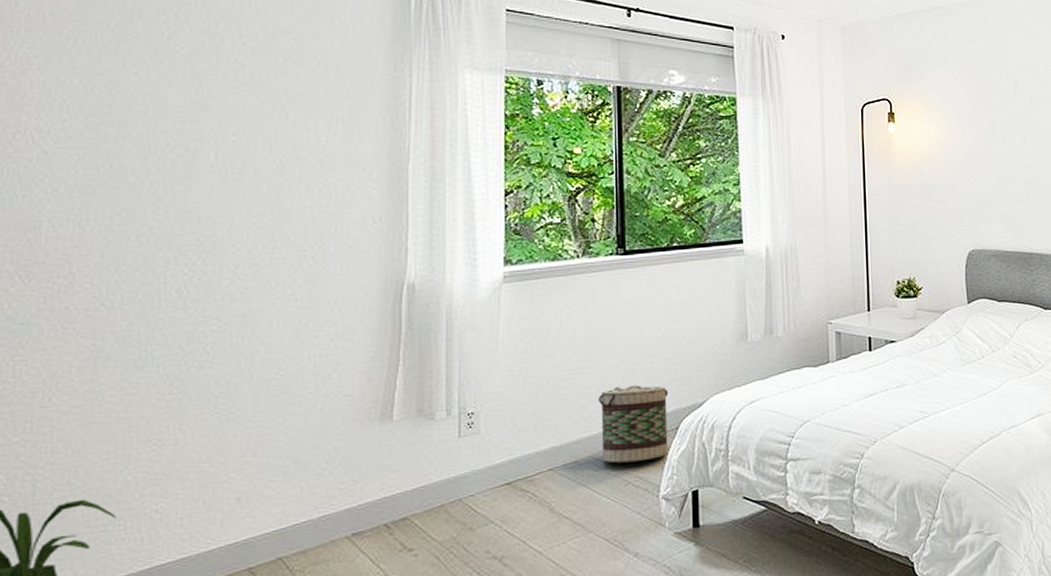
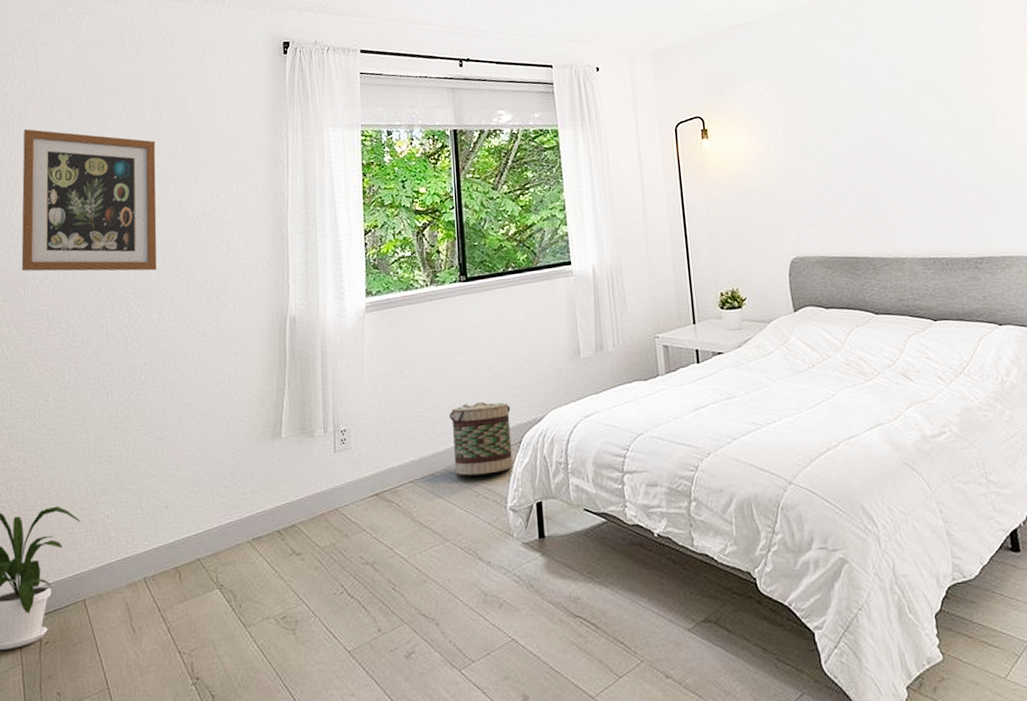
wall art: none [30,29,232,220] -> present [21,129,157,272]

